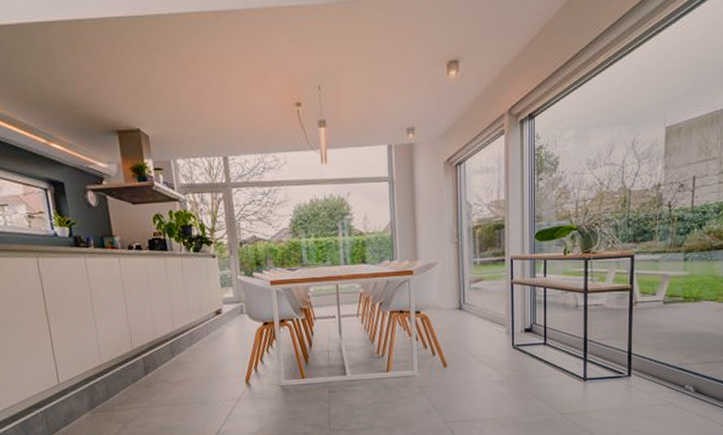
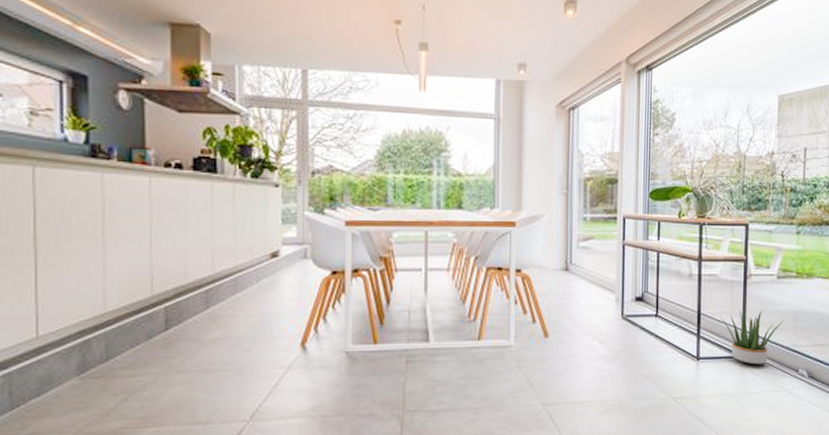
potted plant: none [605,334,670,384] -> present [719,311,784,366]

